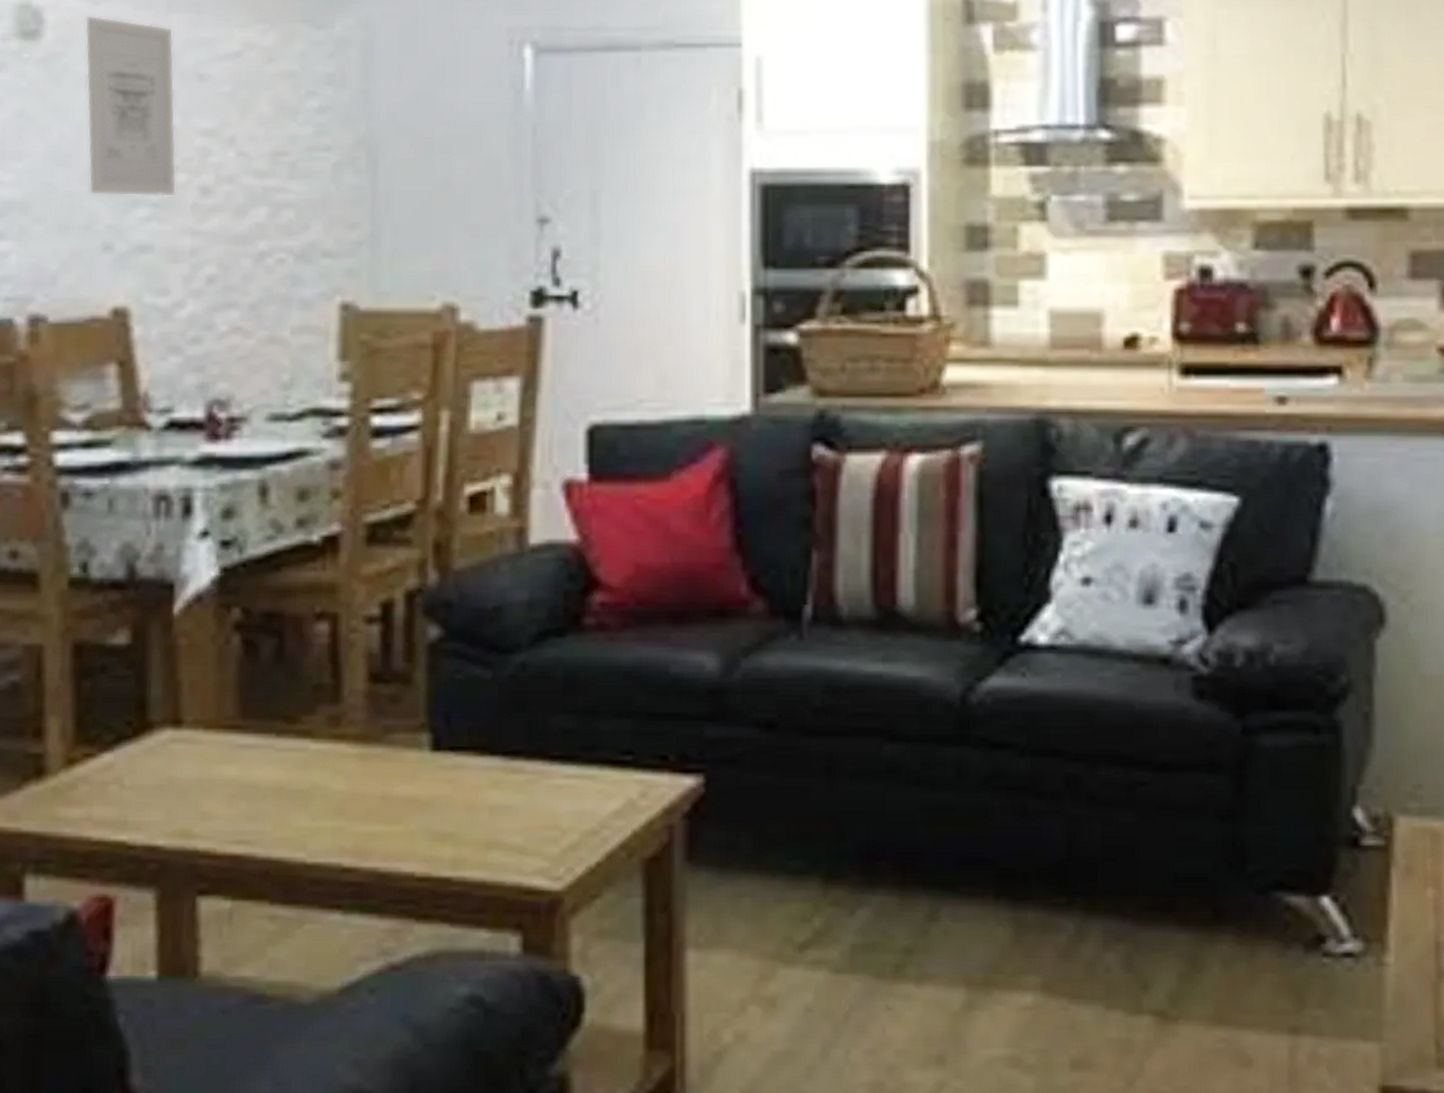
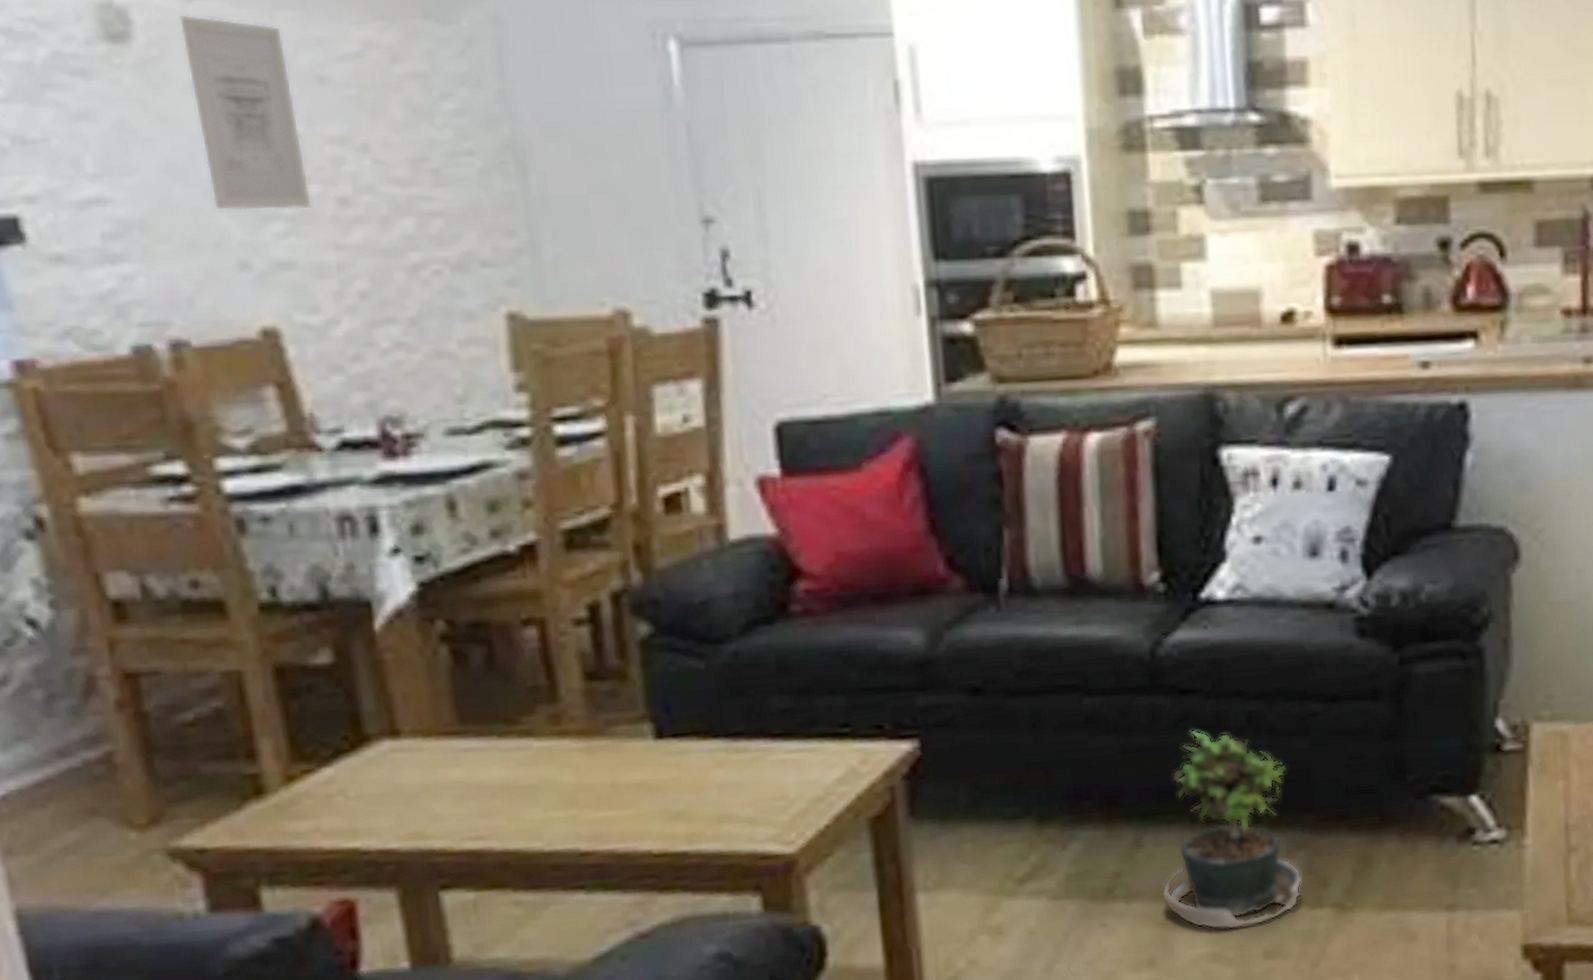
potted plant: none [957,790,1119,1030] -> present [1161,730,1303,930]

